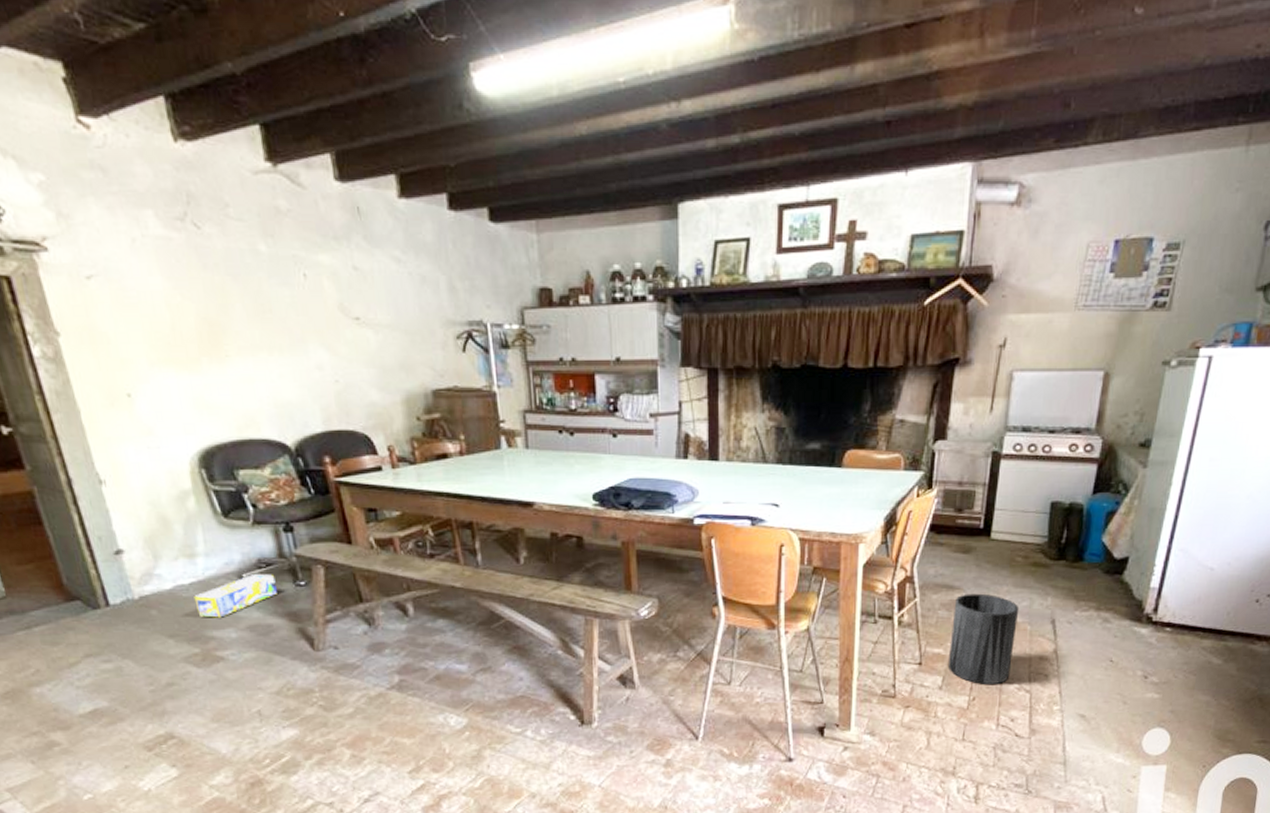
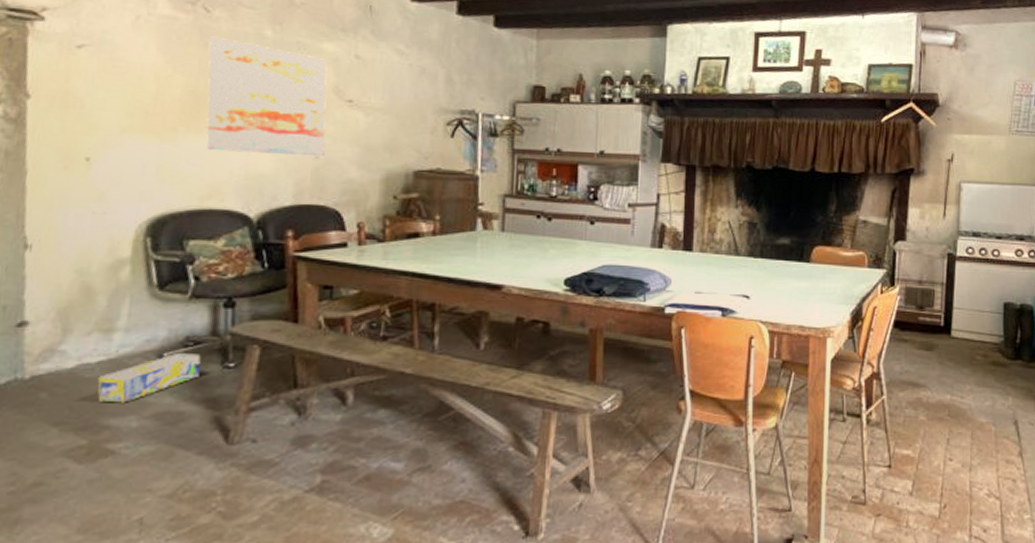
wall art: none [207,256,343,380] -> present [206,36,327,156]
trash can: present [947,593,1020,684] -> none [917,392,983,490]

